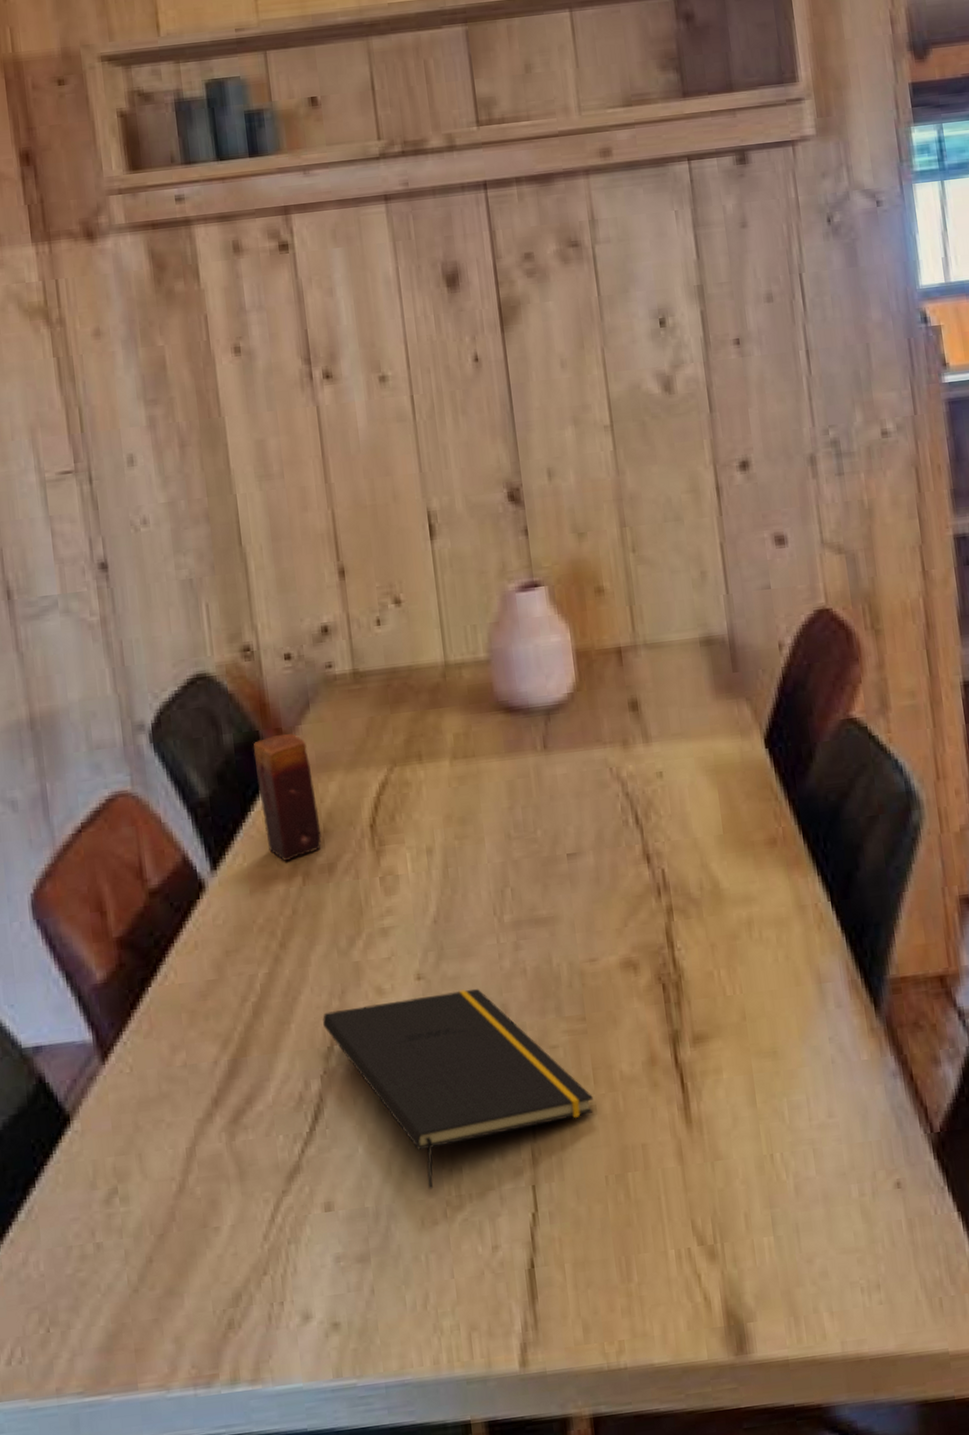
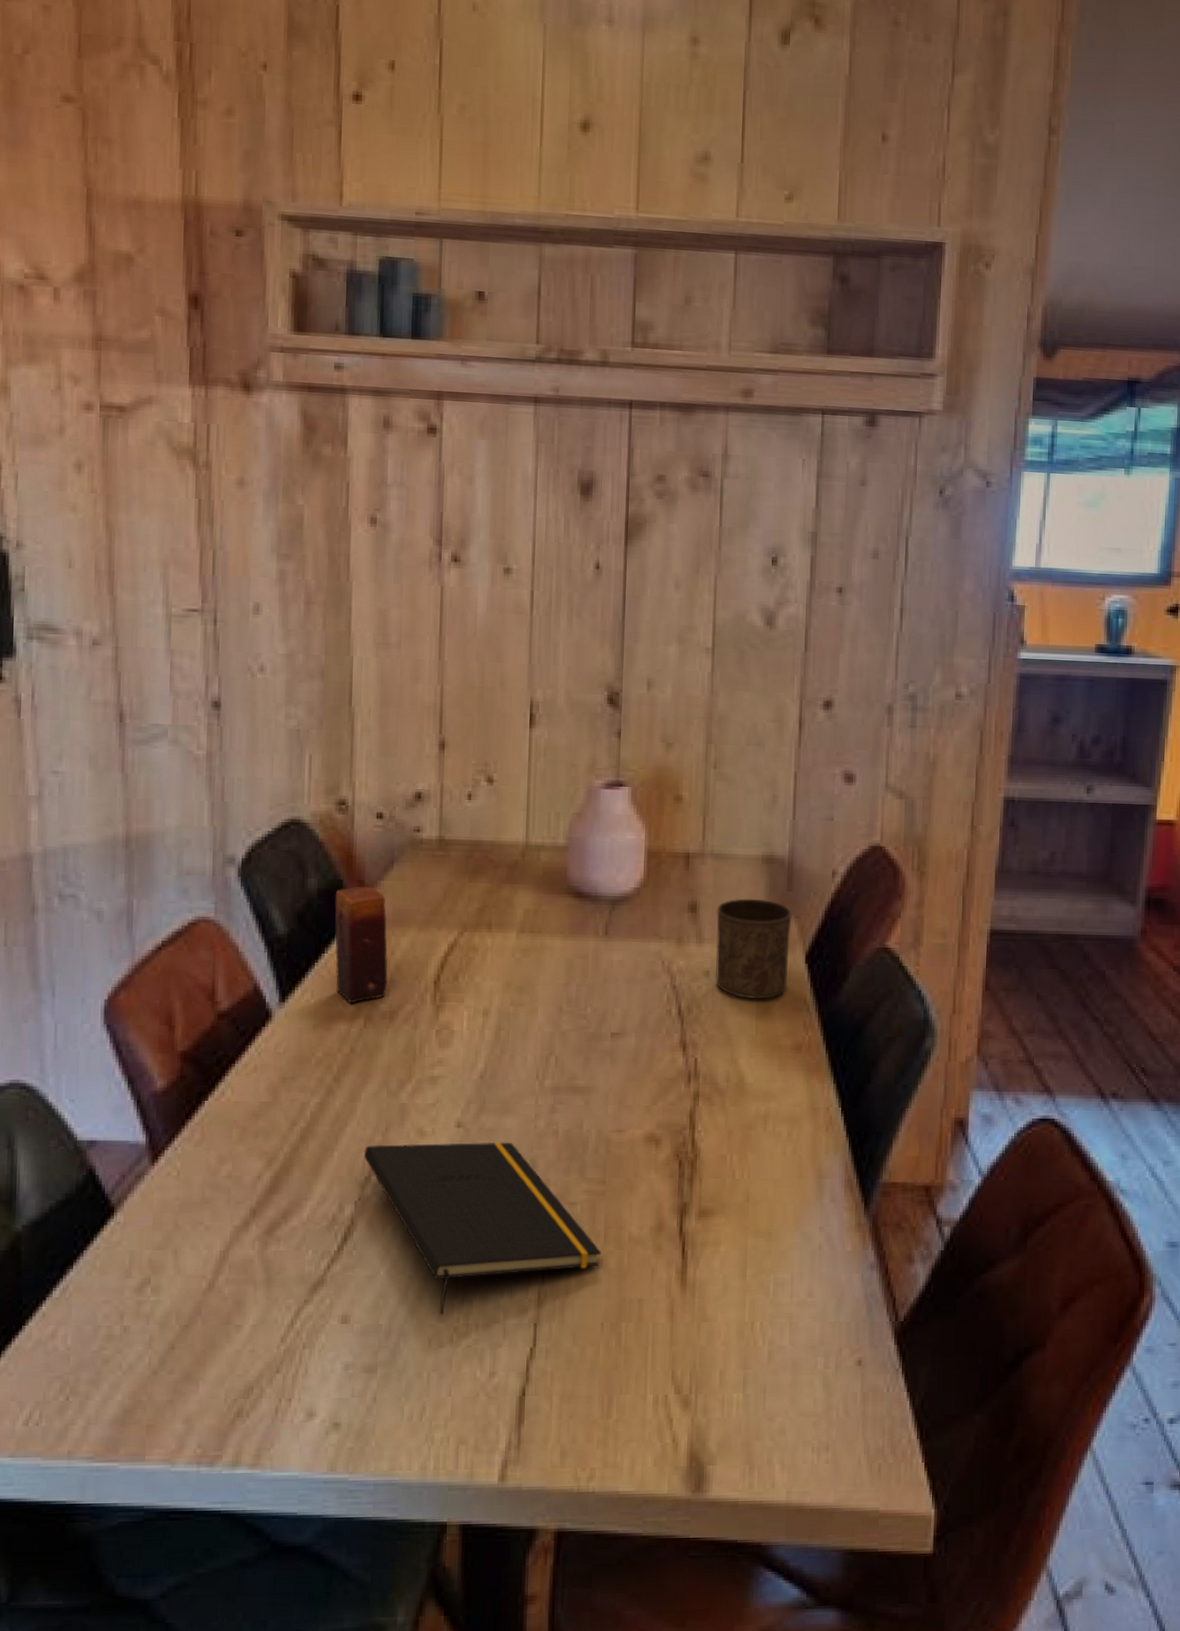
cup: none [660,685,750,796] -> present [715,898,793,1000]

